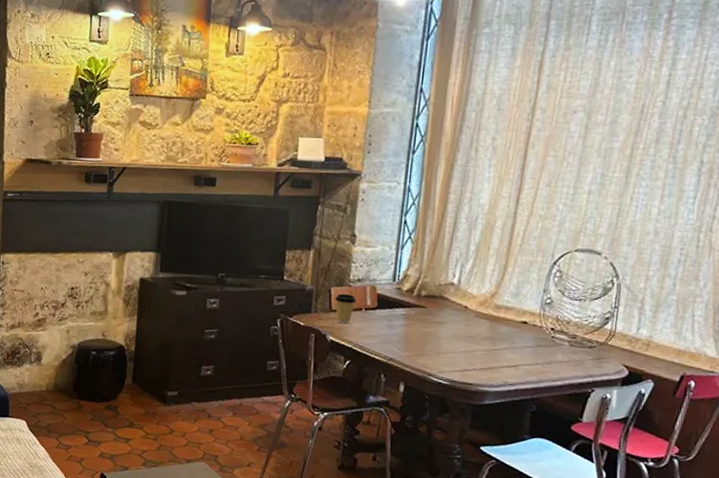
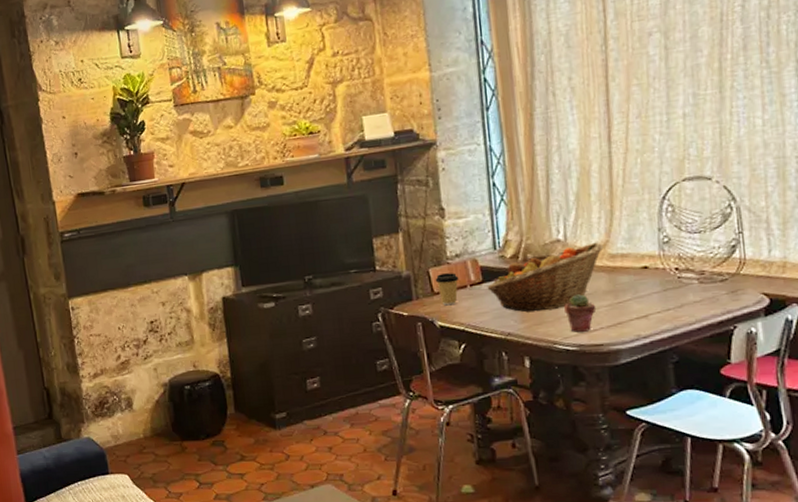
fruit basket: none [380,291,492,345] -> present [487,242,604,313]
potted succulent: none [445,335,473,370] -> present [564,294,595,332]

